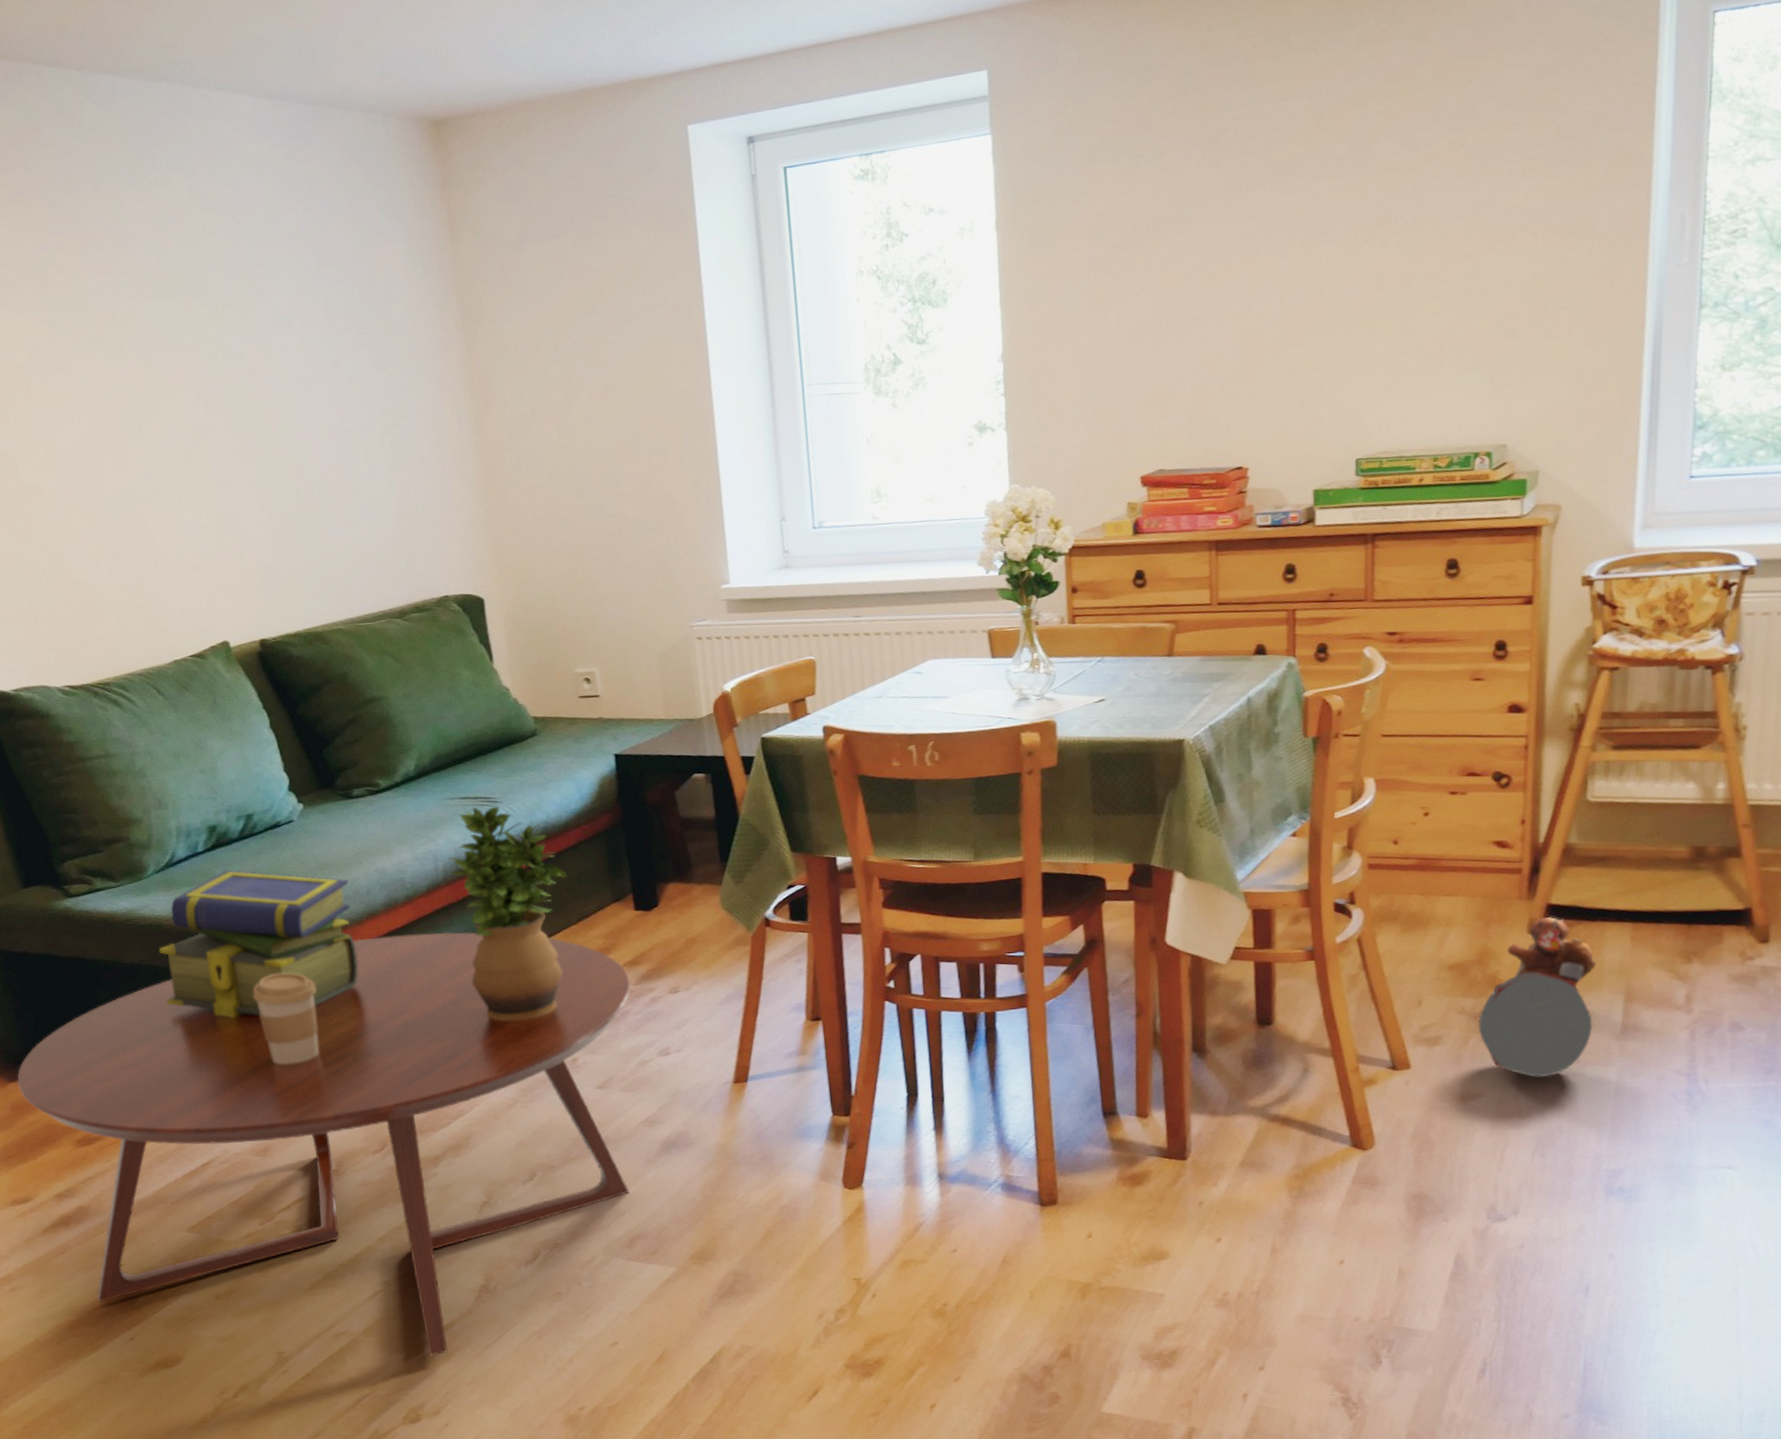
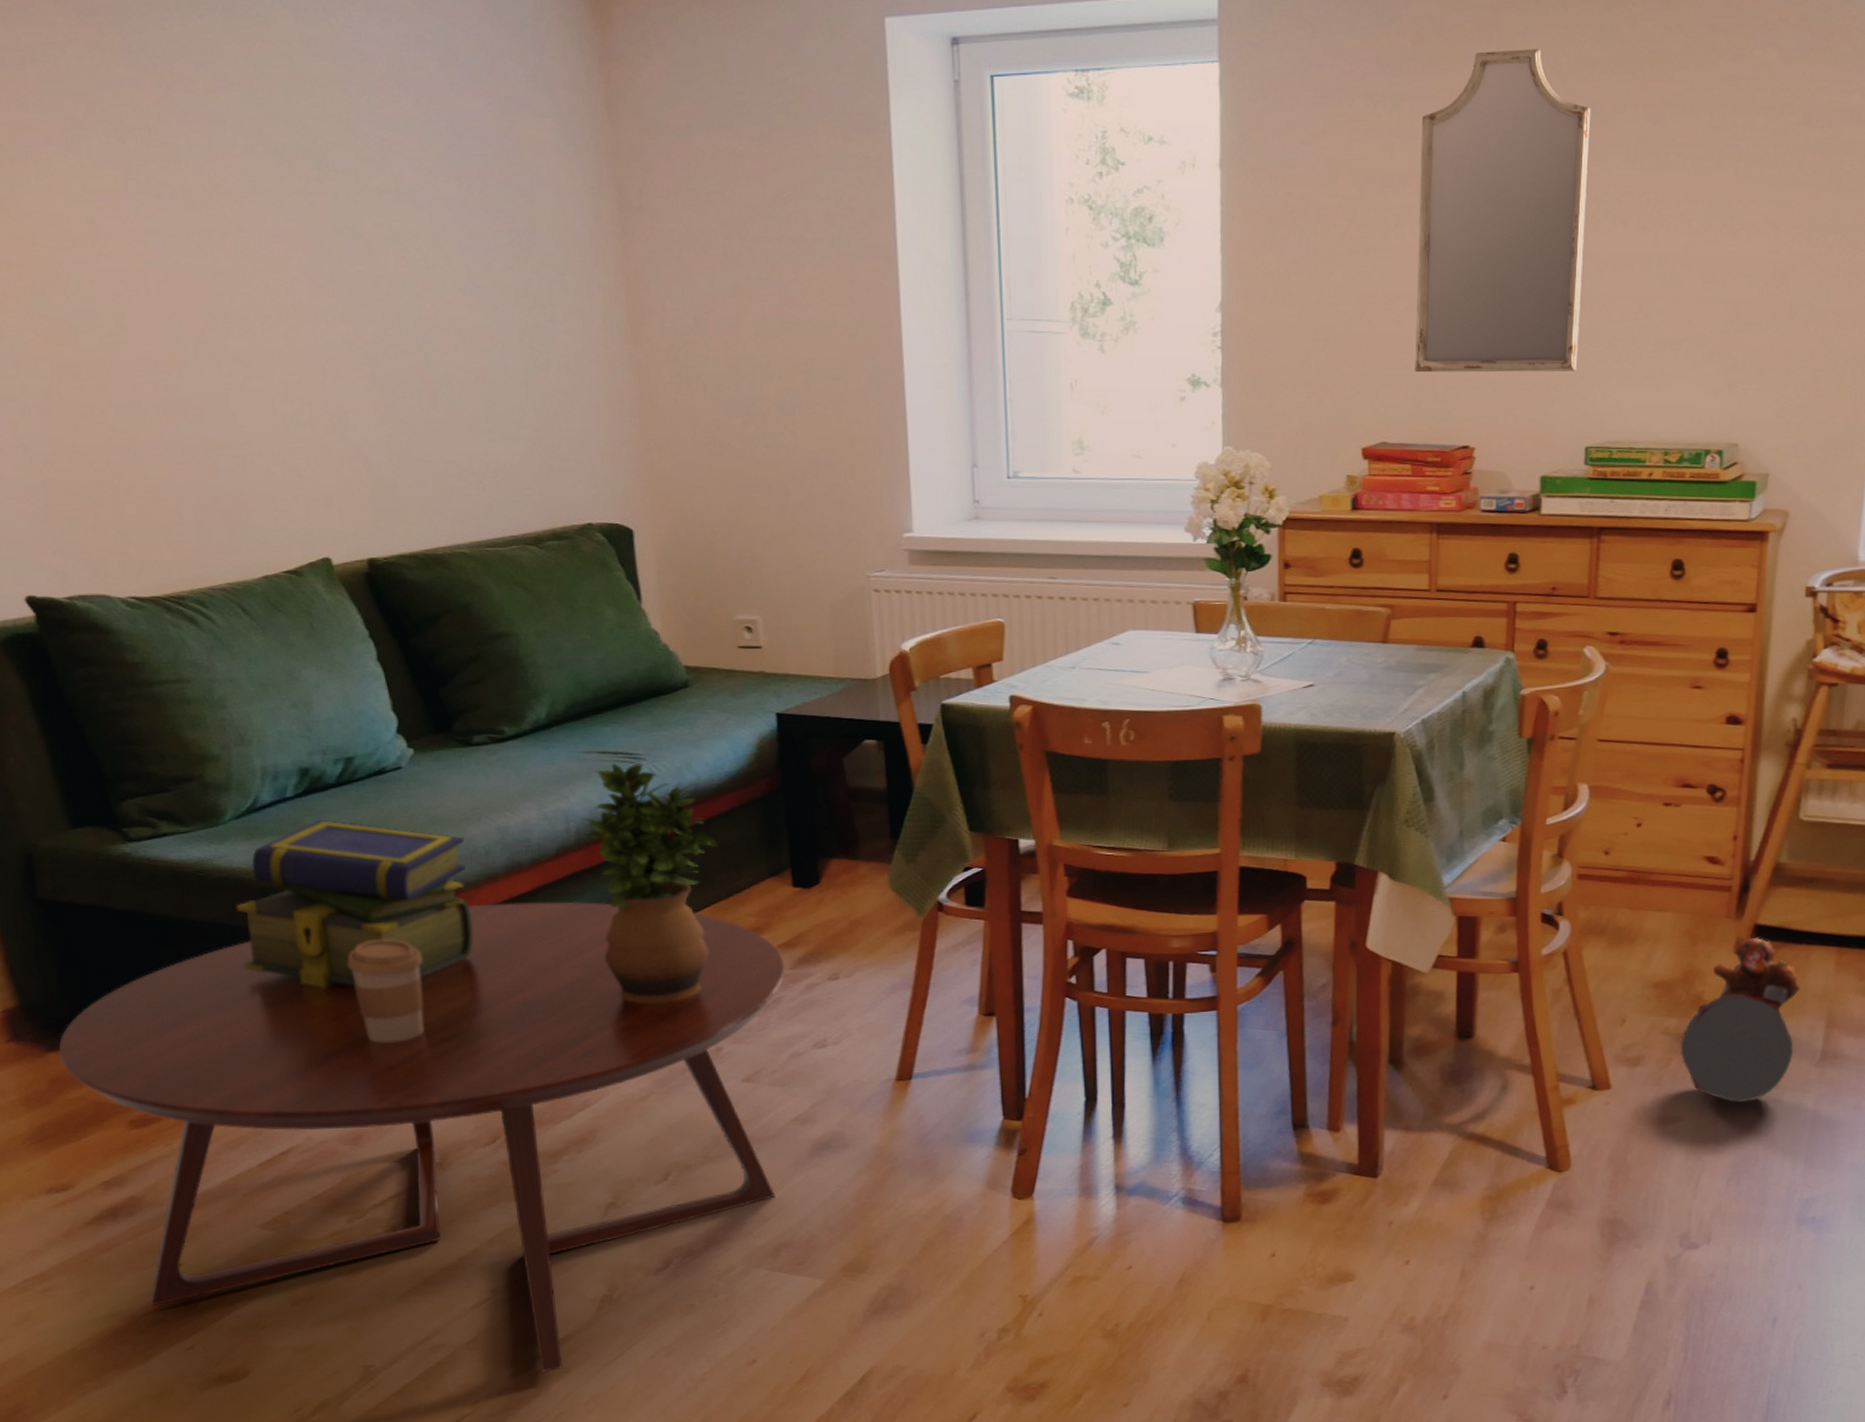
home mirror: none [1183,92,1346,403] -> present [1414,49,1591,373]

